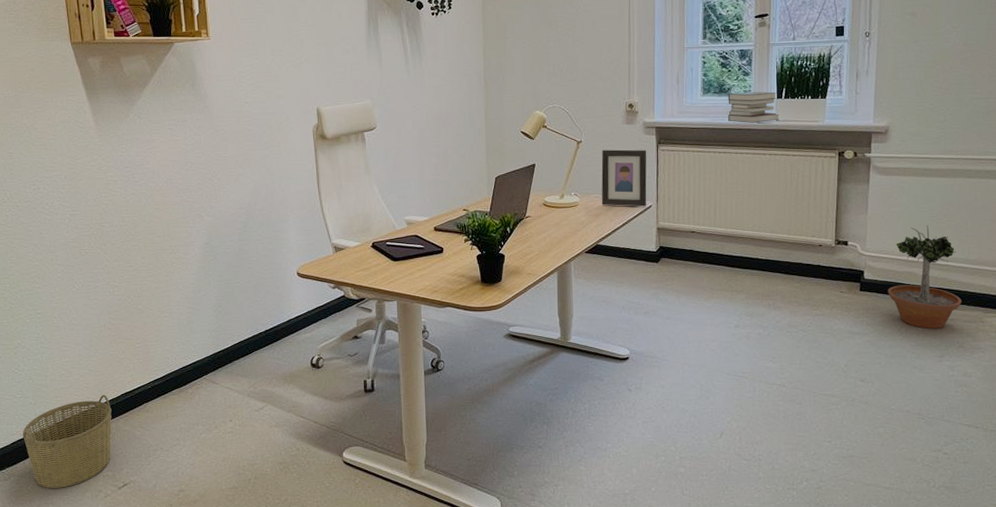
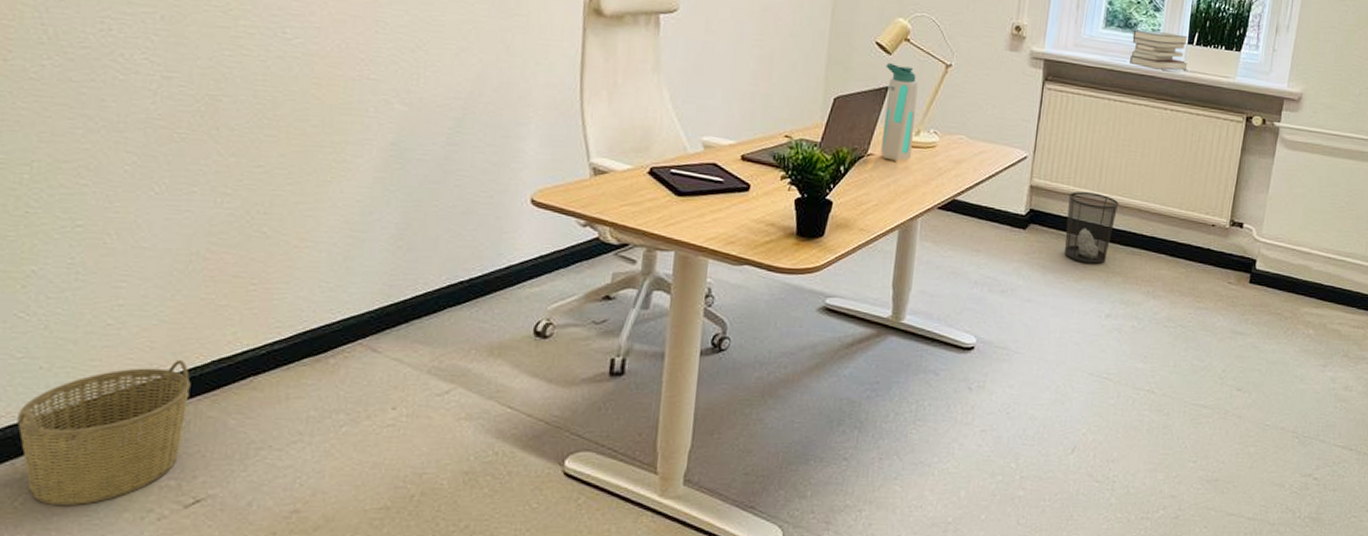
water bottle: none [531,145,560,220] -> present [881,62,918,161]
picture frame: present [601,149,647,207] -> none [966,79,1030,157]
waste bin: none [690,229,734,285] -> present [1064,192,1119,264]
potted tree: present [888,225,962,329] -> none [1278,212,1354,333]

